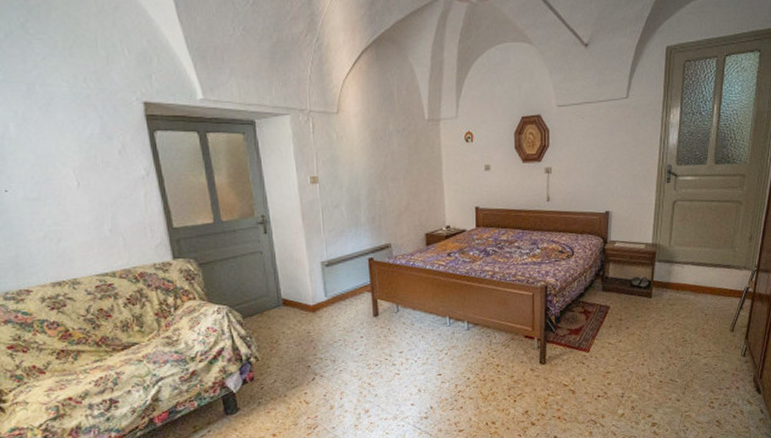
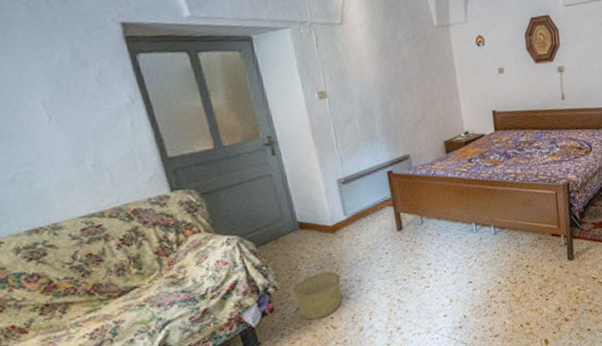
basket: none [271,348,317,393] -> present [291,271,343,321]

